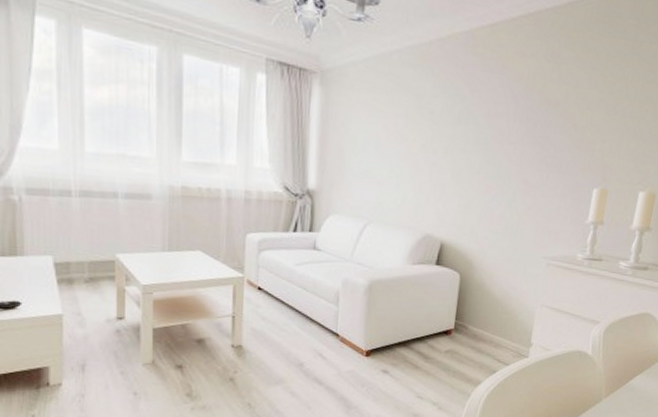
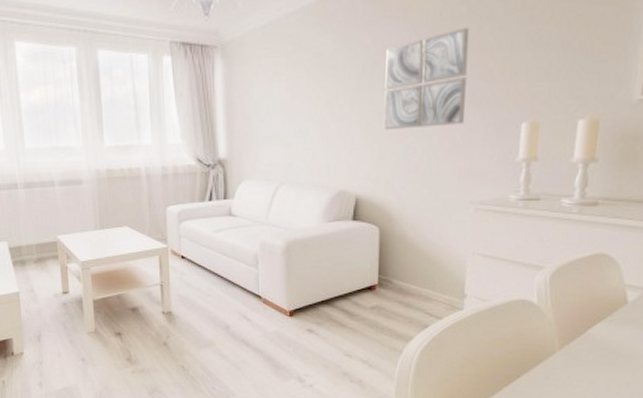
wall art: none [474,92,558,184] -> present [384,27,470,131]

